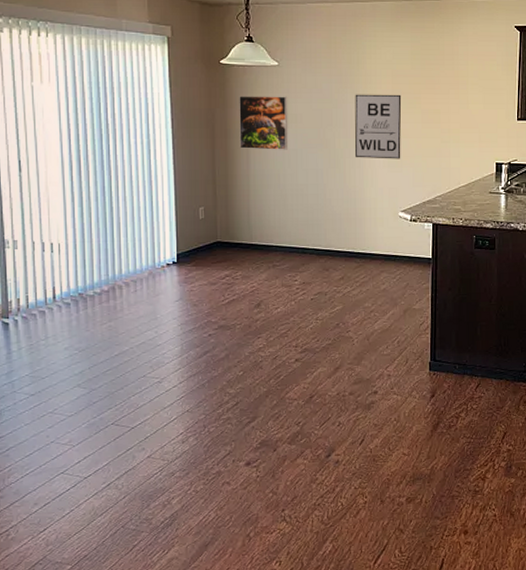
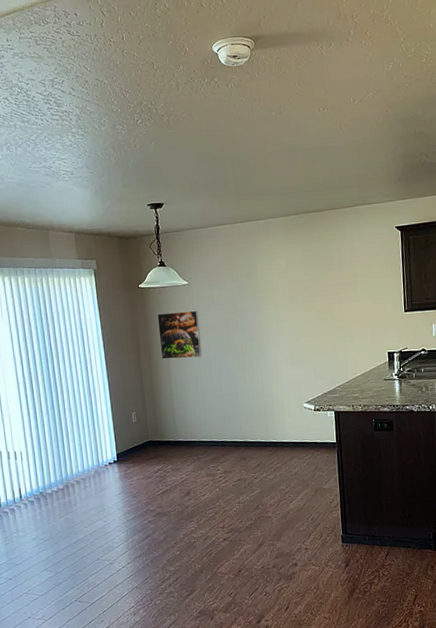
wall art: present [354,94,402,159] -> none [256,299,302,359]

